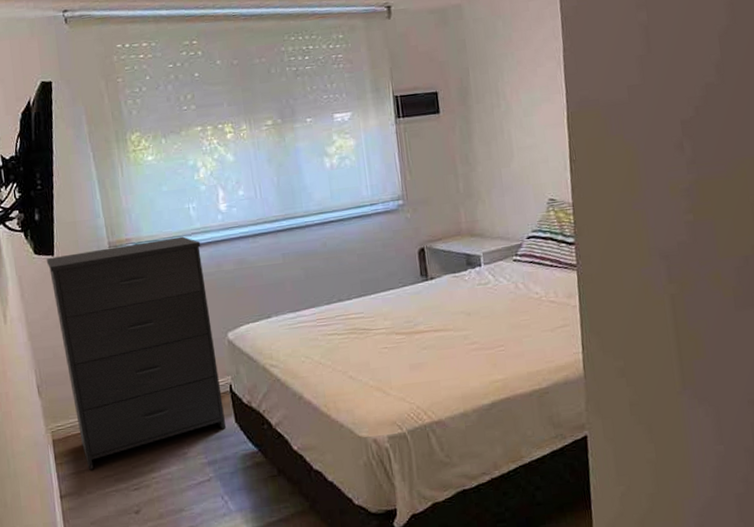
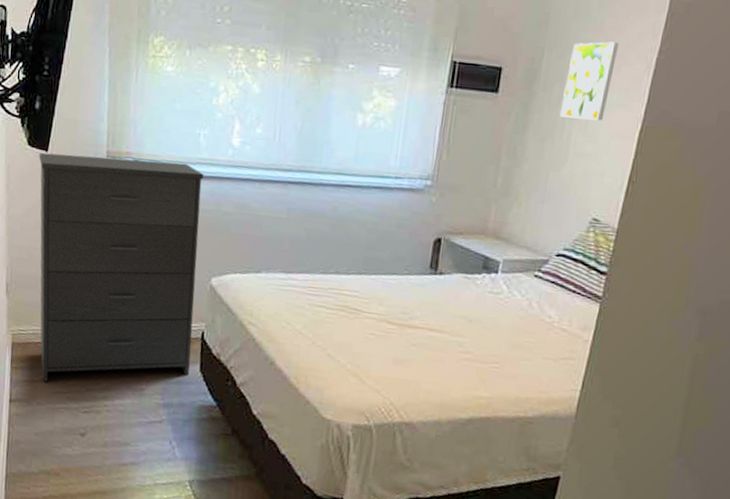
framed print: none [492,50,534,121] -> present [559,41,619,121]

